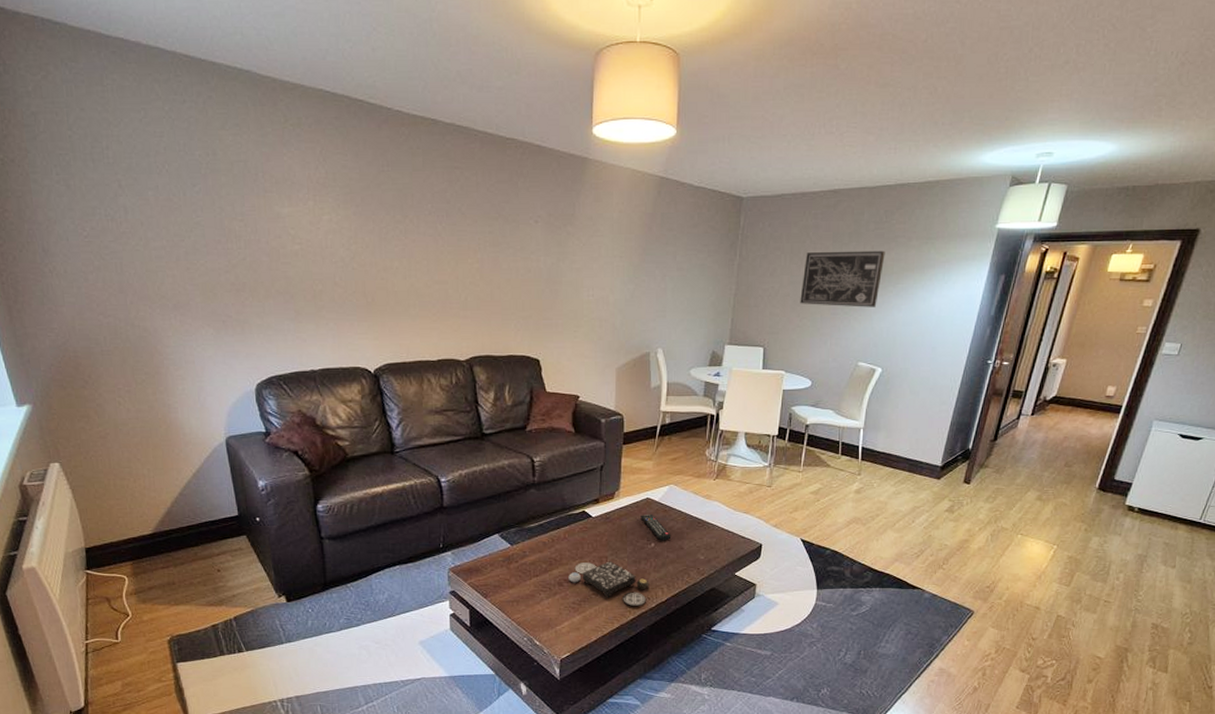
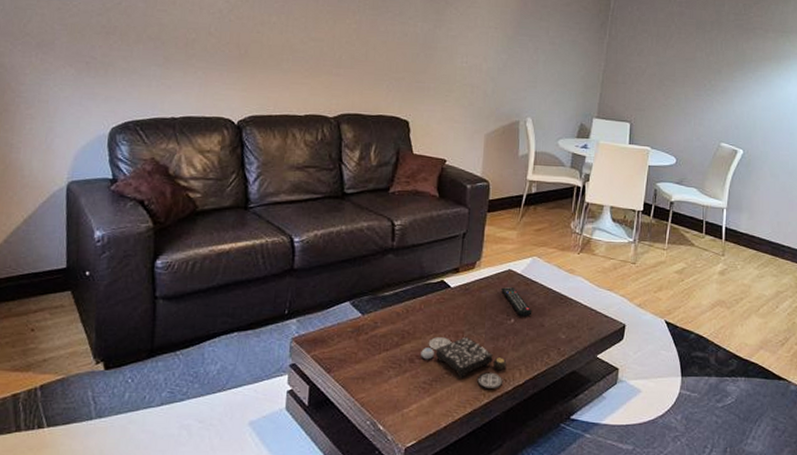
wall art: present [800,250,885,307] -> none [665,37,745,92]

